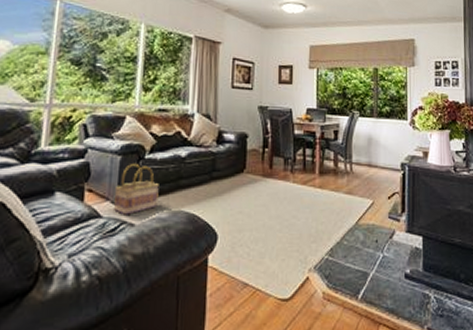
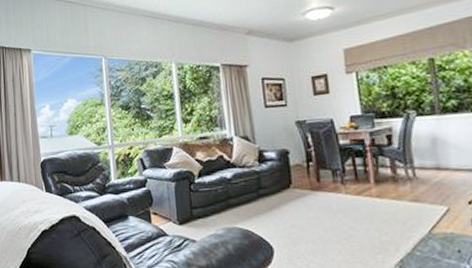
basket: present [114,164,159,215] -> none [175,188,213,233]

